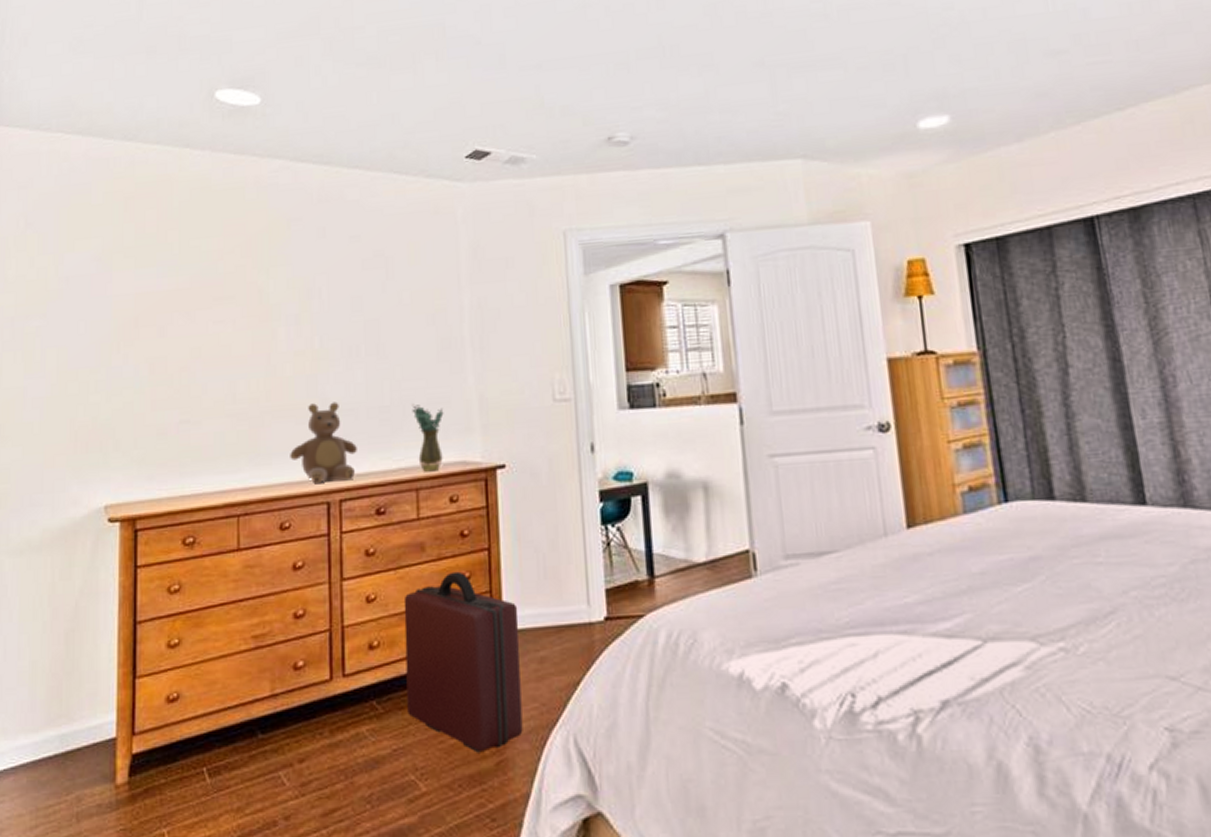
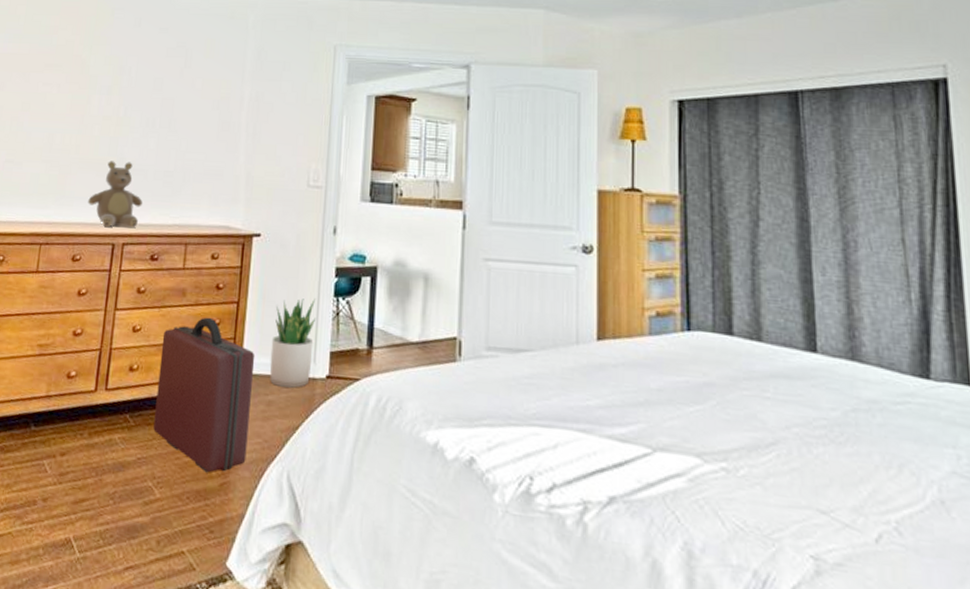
vase: present [411,403,444,472] -> none [190,172,216,231]
planter: none [534,530,586,639] -> present [270,298,315,388]

